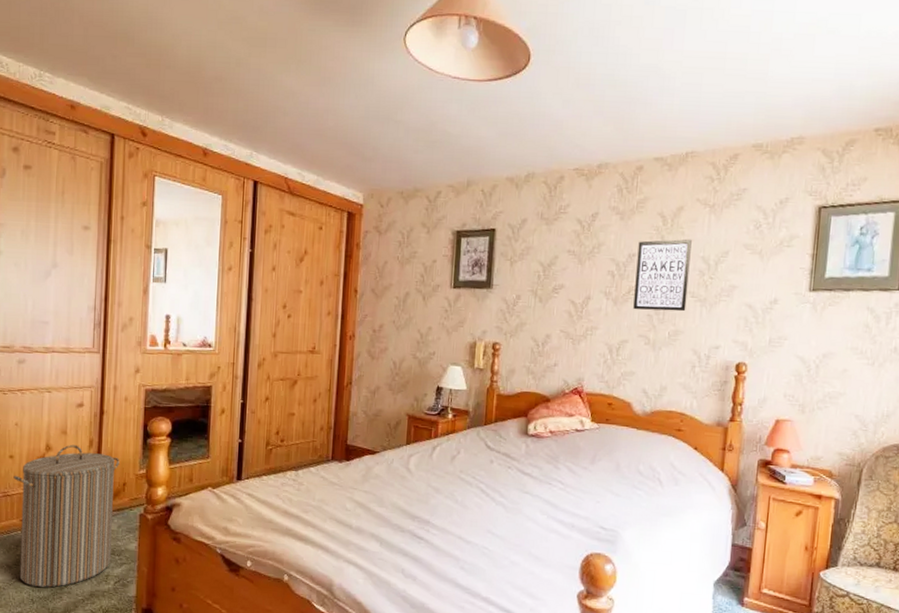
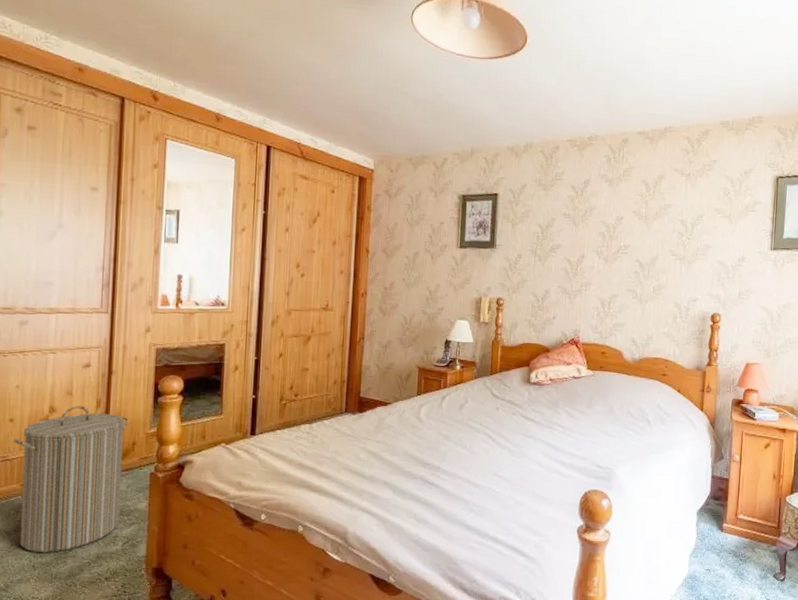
wall art: present [633,239,692,312] -> none [622,204,671,269]

